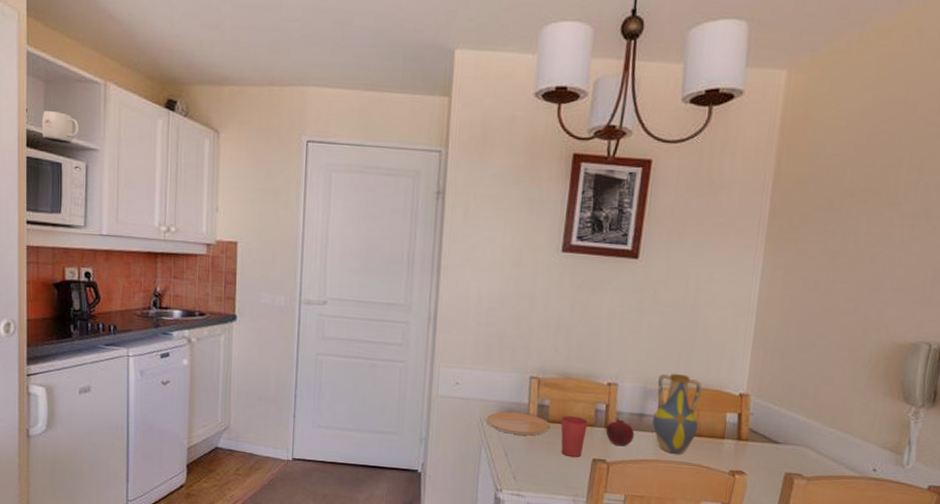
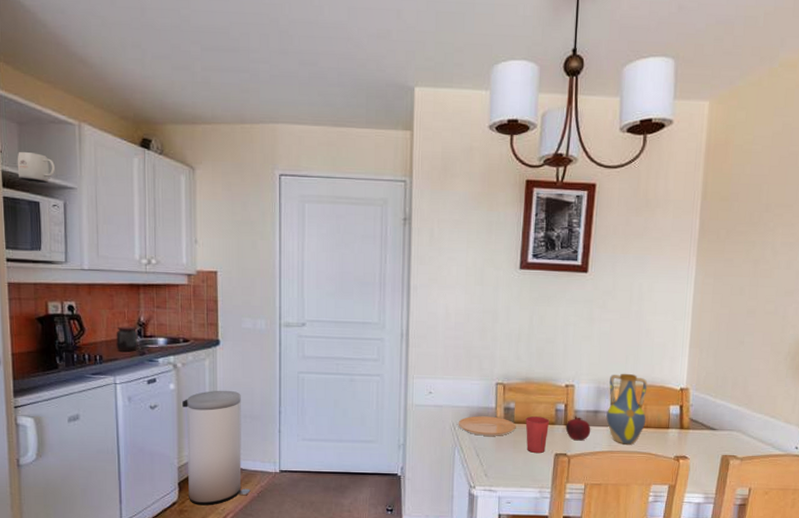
jar: none [131,296,153,324] -> present [116,326,138,352]
pedal bin: none [195,368,261,491] -> present [182,390,251,506]

